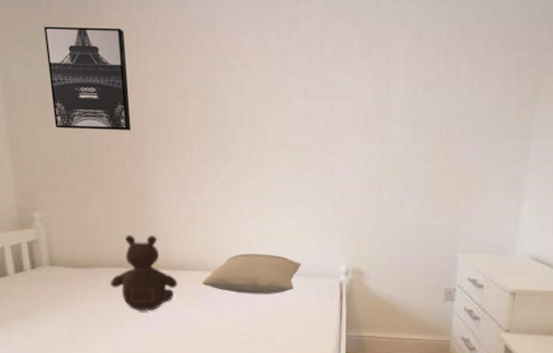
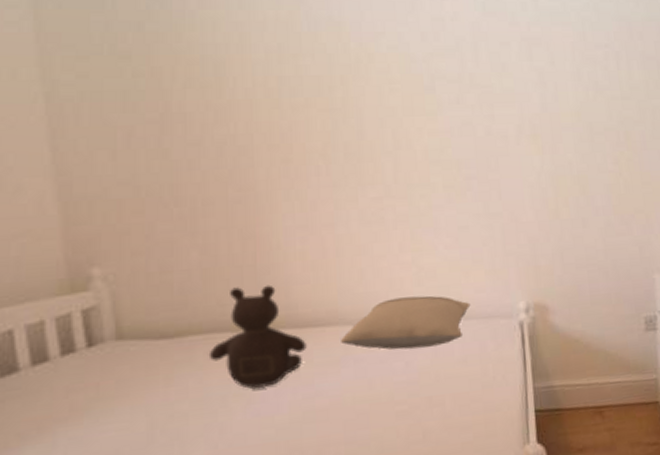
wall art: present [44,26,131,131] -> none [108,28,234,156]

